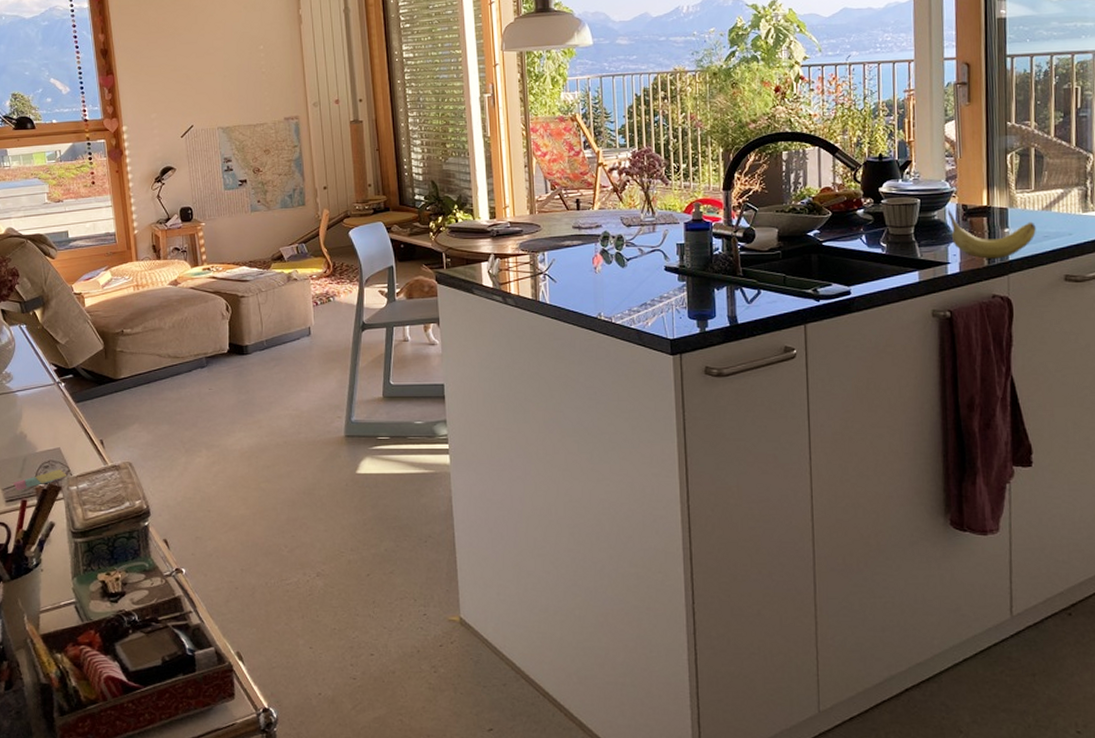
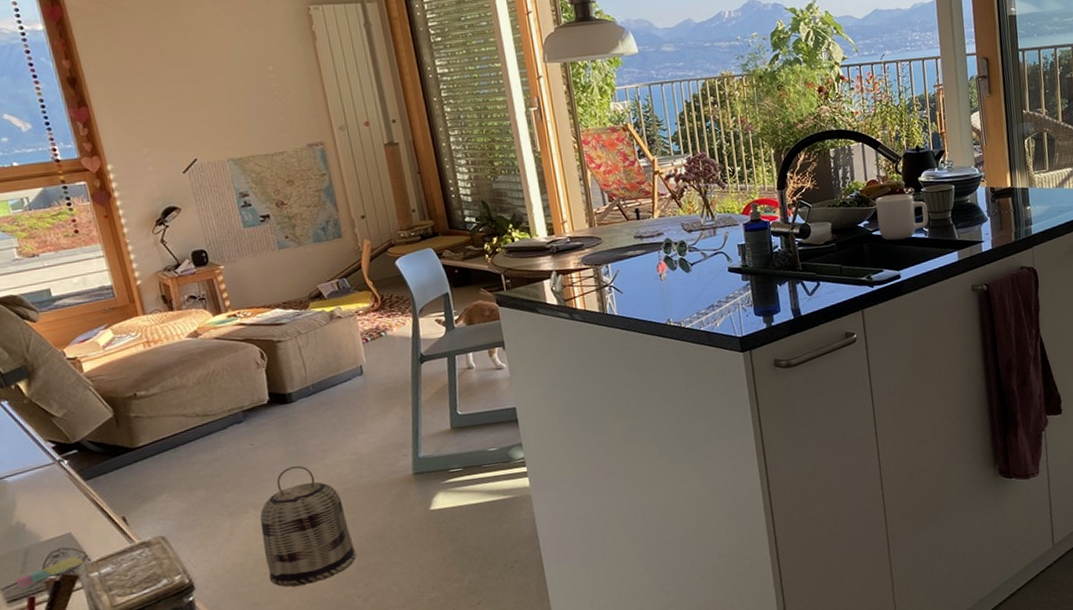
basket: none [210,415,288,527] -> present [259,466,357,587]
mug: none [829,204,888,253] -> present [876,193,929,241]
fruit: present [947,208,1036,260] -> none [977,191,1053,236]

